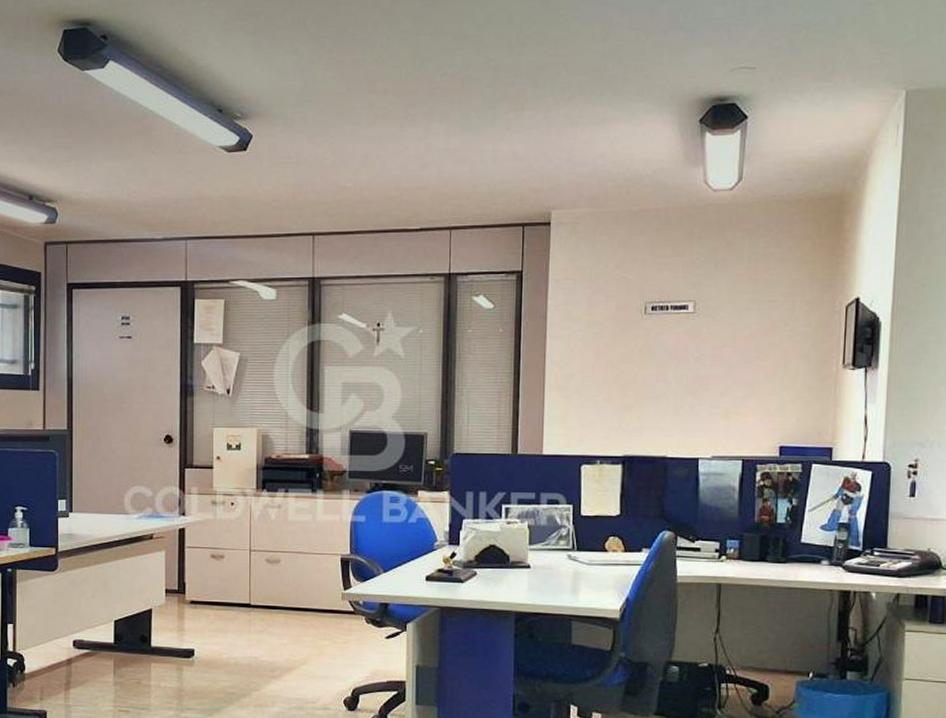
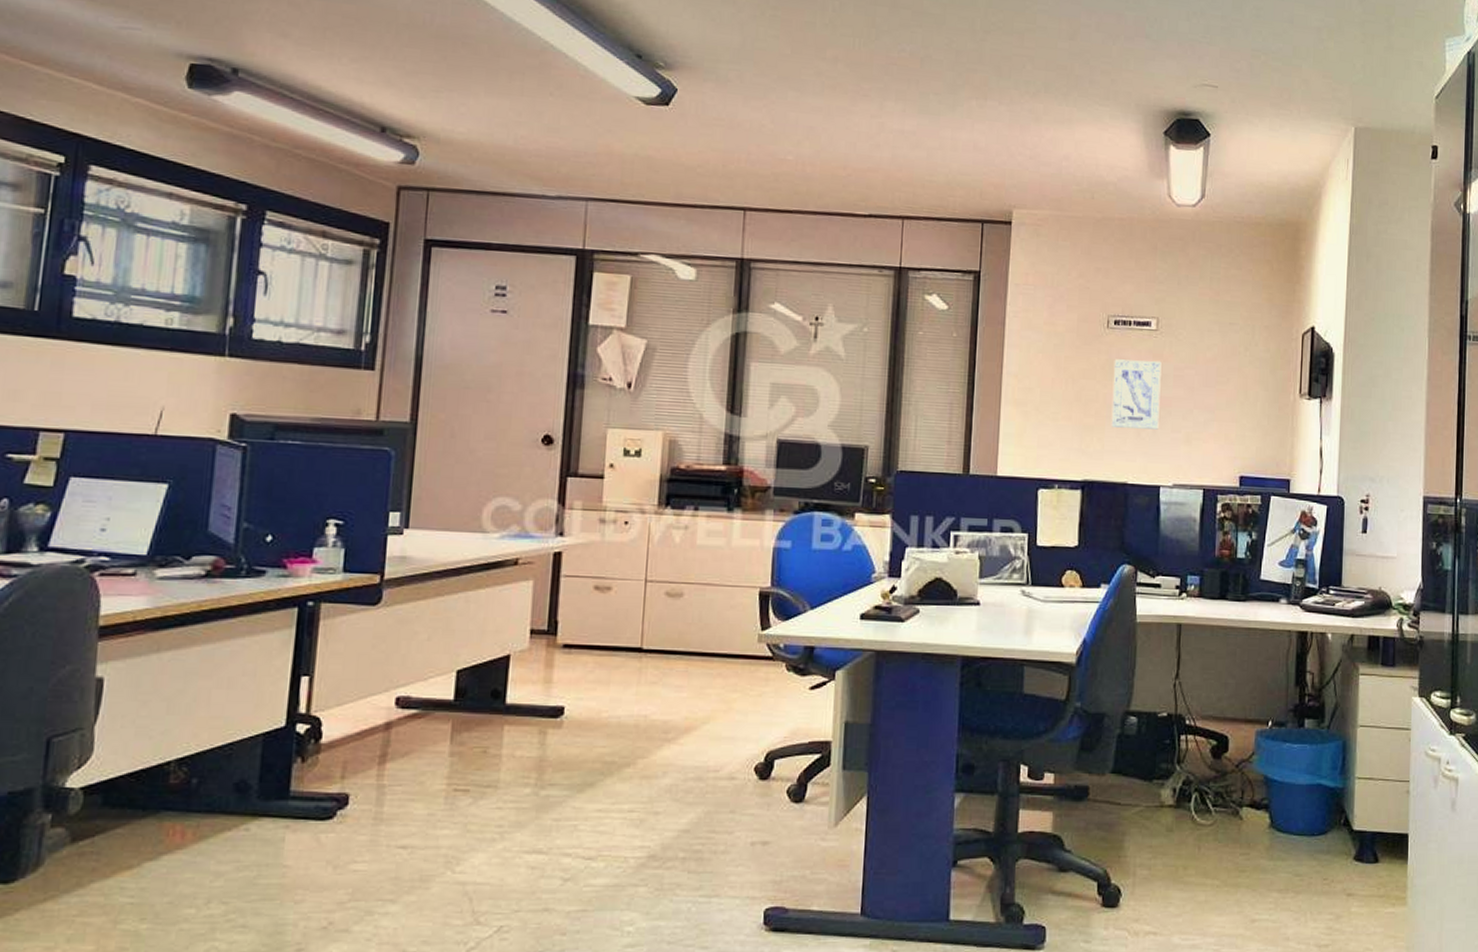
wall art: none [650,341,699,406] -> present [1111,359,1162,430]

